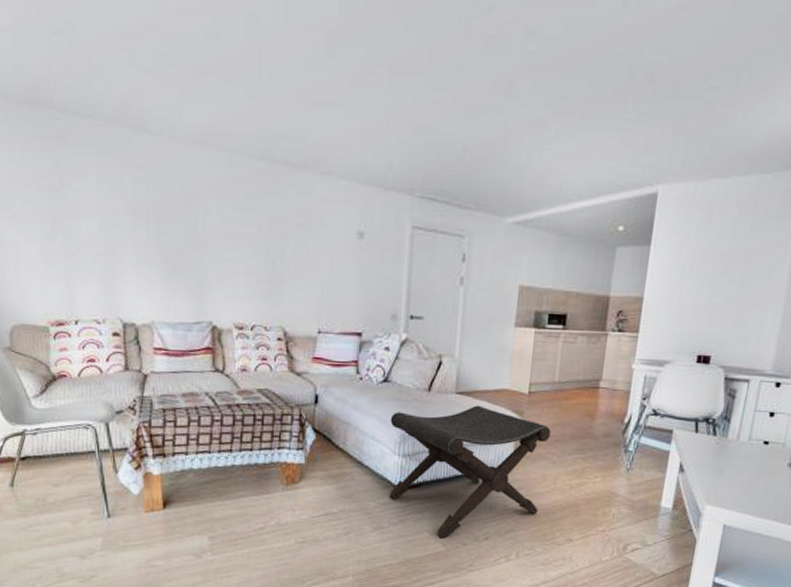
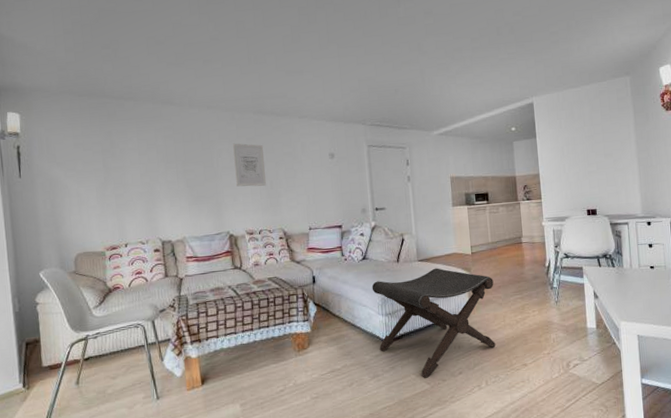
wall art: none [227,200,268,267] -> present [233,143,267,187]

